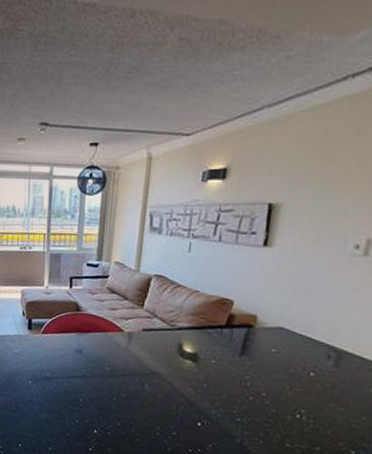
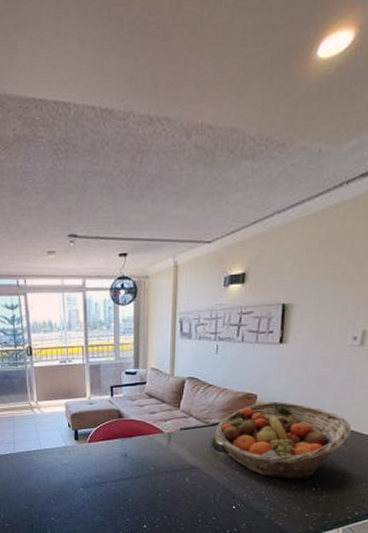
fruit basket: none [182,309,349,404] -> present [215,402,352,480]

